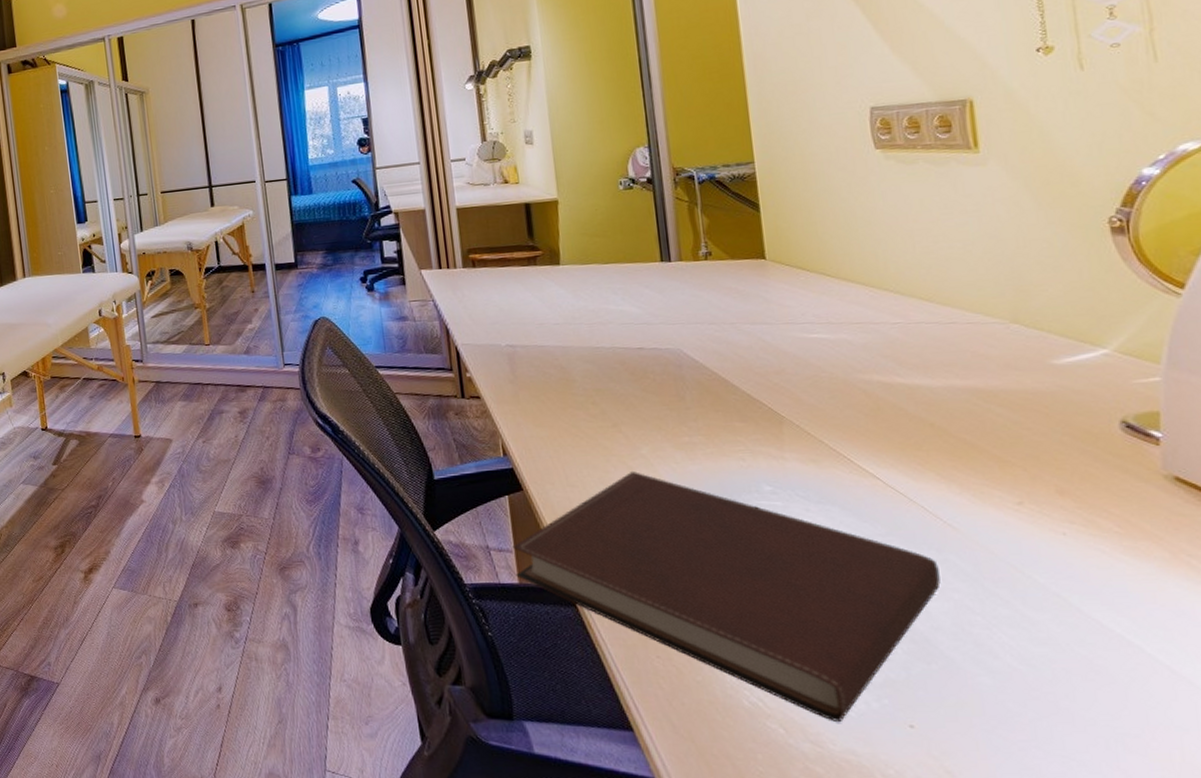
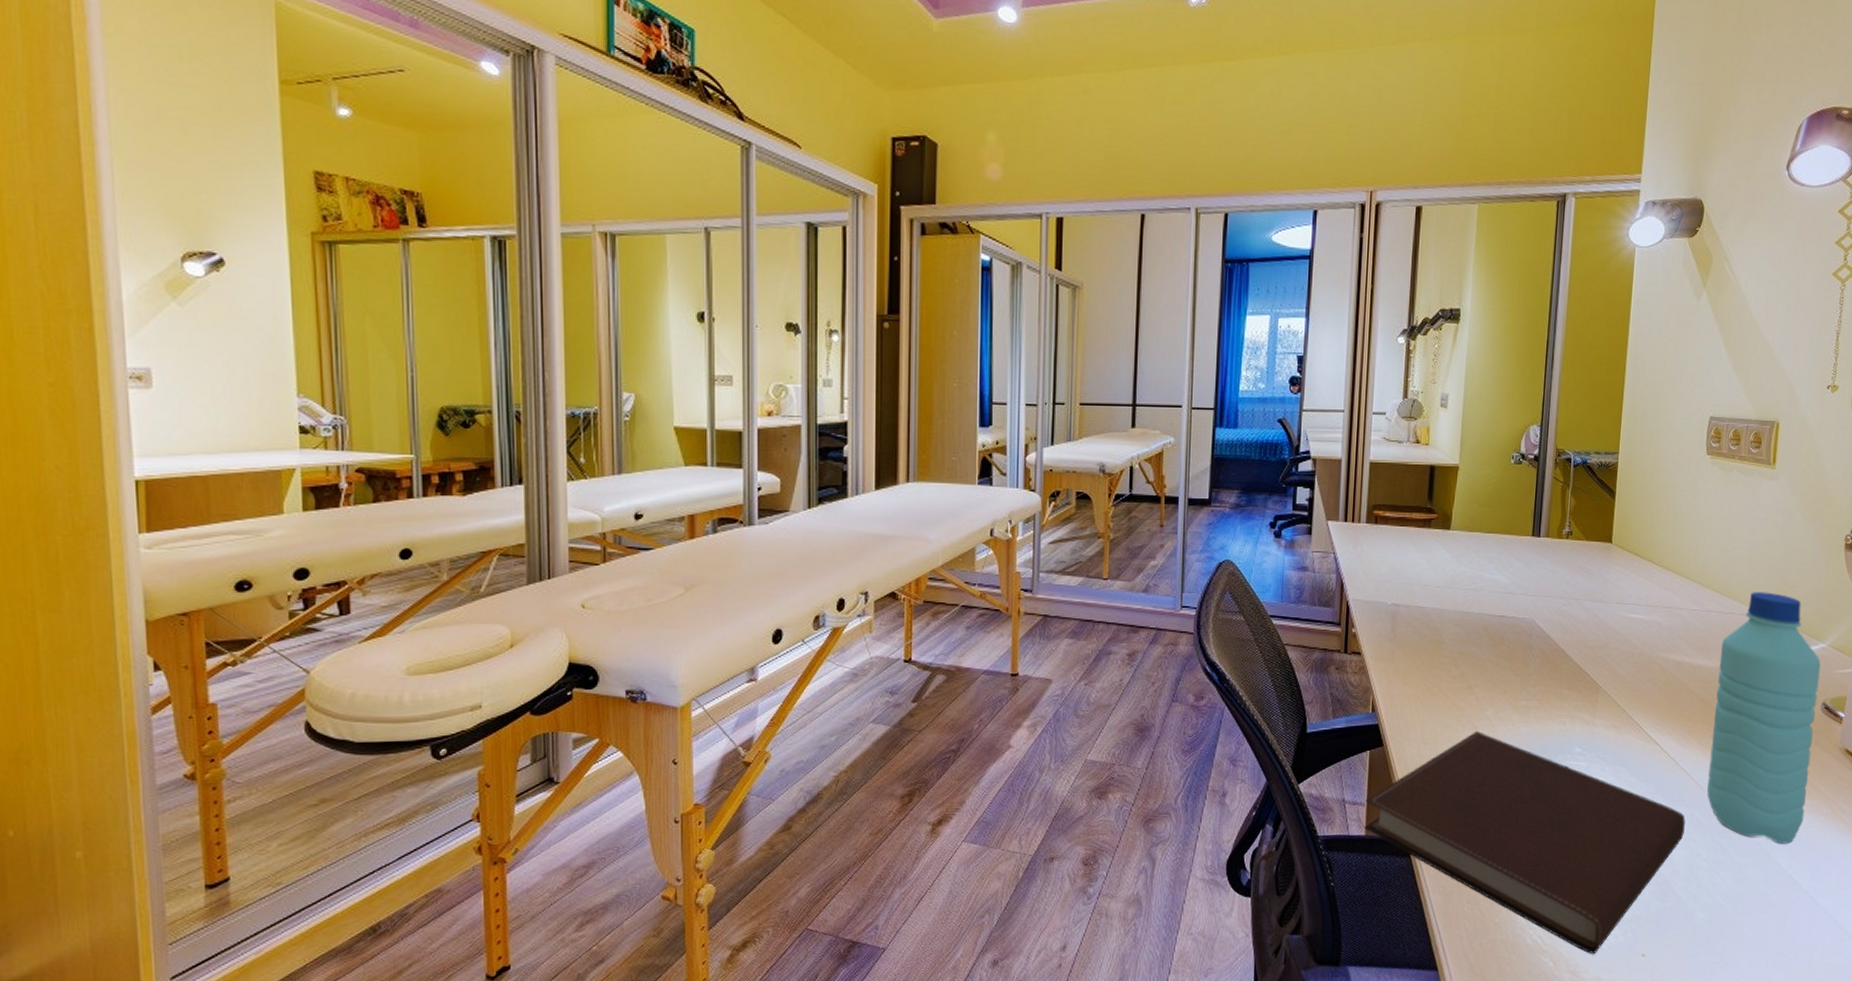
water bottle: none [946,294,1126,596] -> present [1707,592,1821,844]

